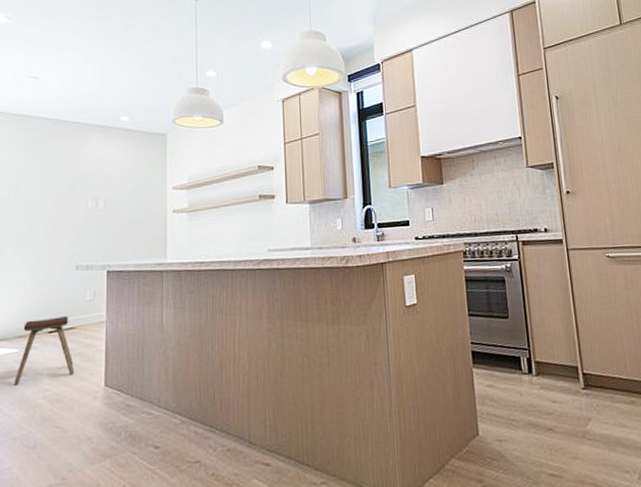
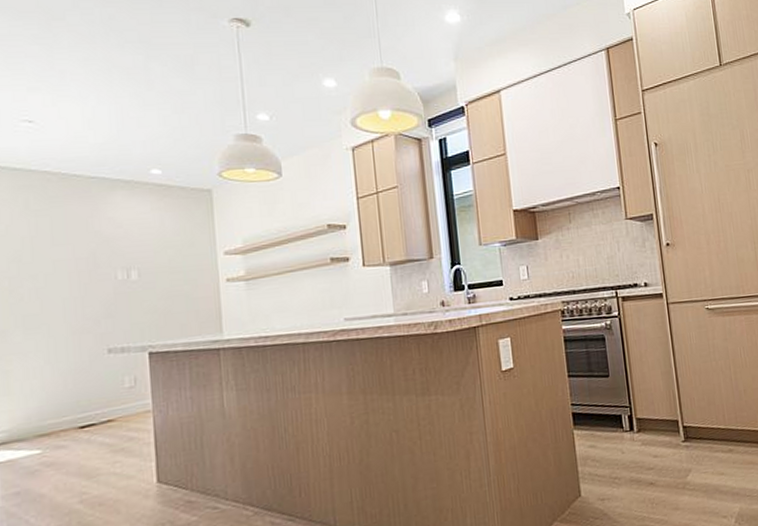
music stool: present [14,316,75,386] -> none [40,407,118,492]

